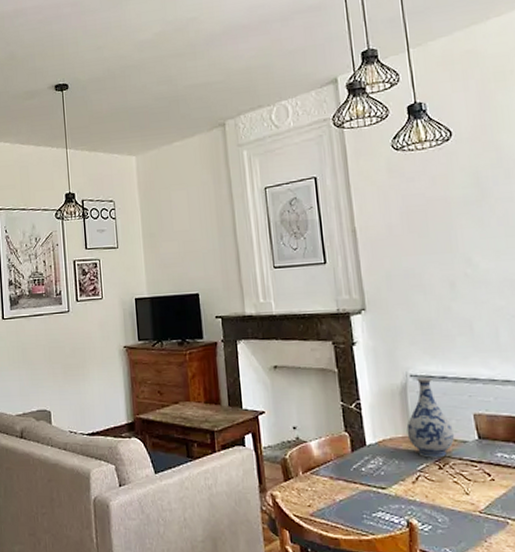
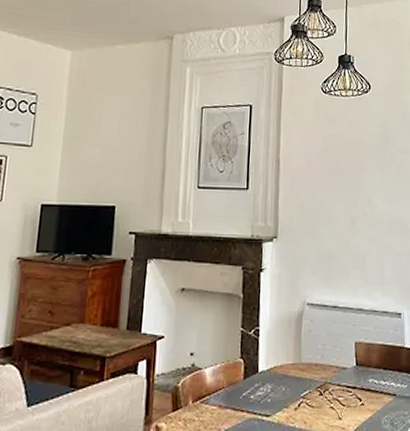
vase: present [406,377,454,458] -> none [297,306,336,384]

